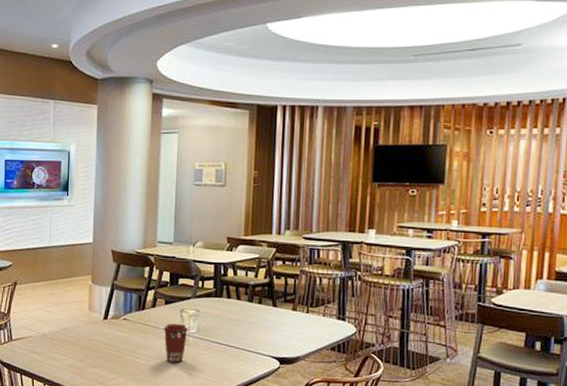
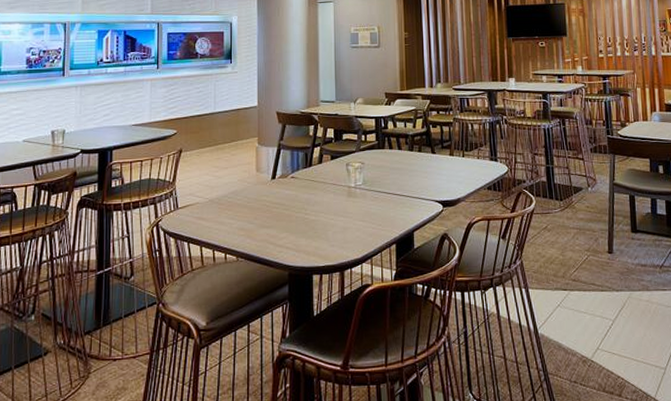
coffee cup: present [163,324,188,363] -> none [331,178,355,215]

